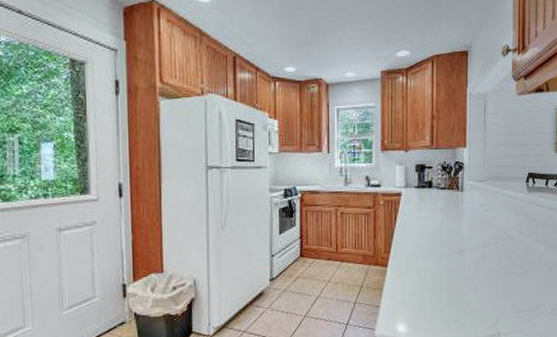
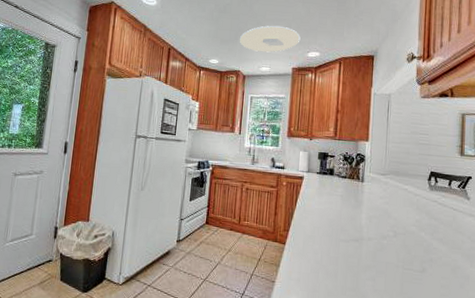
ceiling light: none [318,21,388,55] -> present [240,25,301,53]

